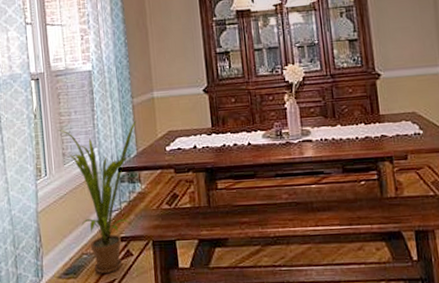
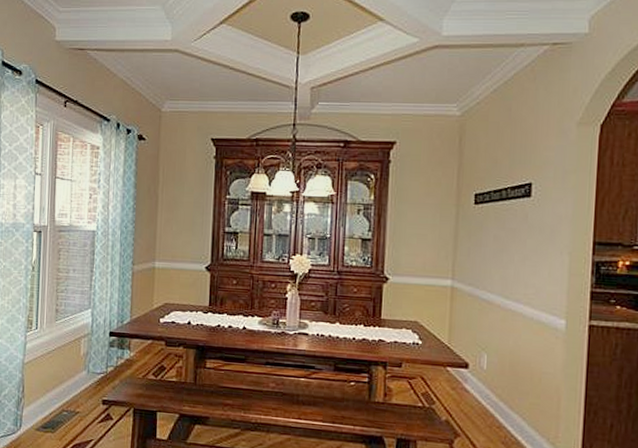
house plant: present [57,120,137,274] -> none [53,284,134,434]

